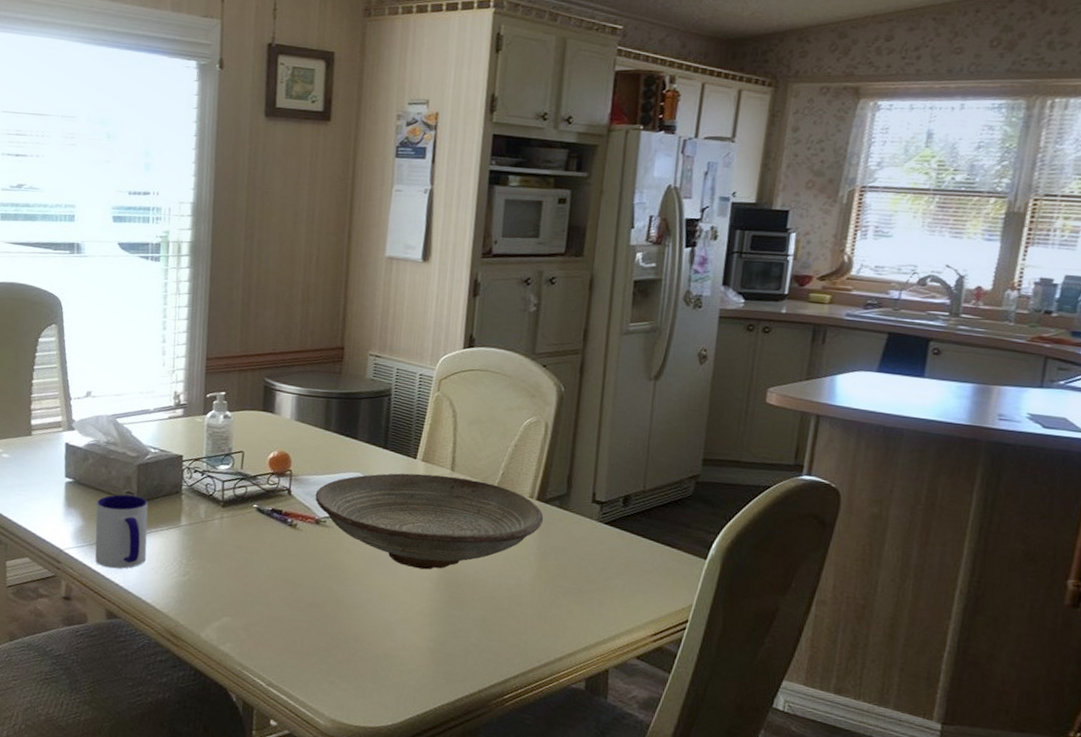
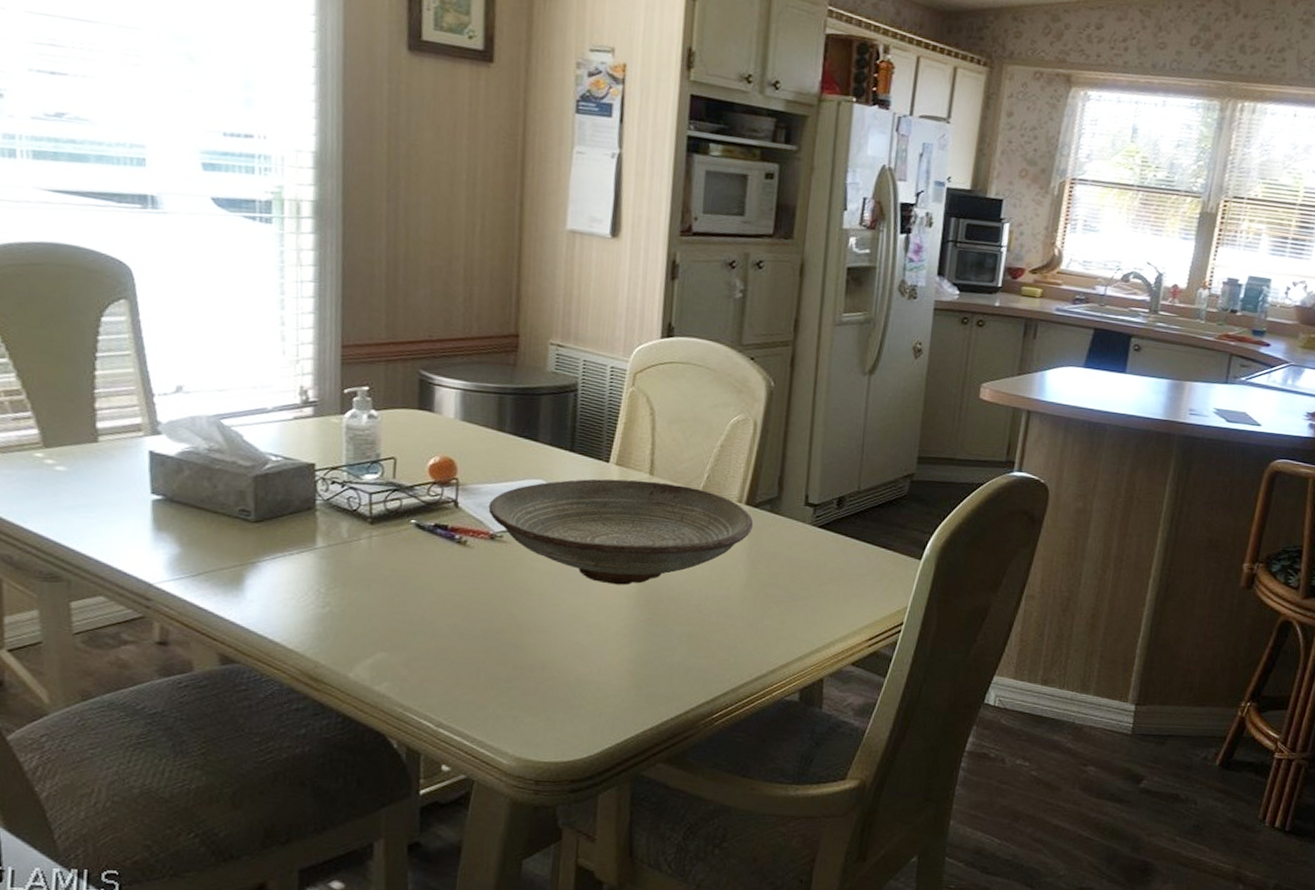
mug: present [95,494,148,569] -> none [198,513,272,604]

